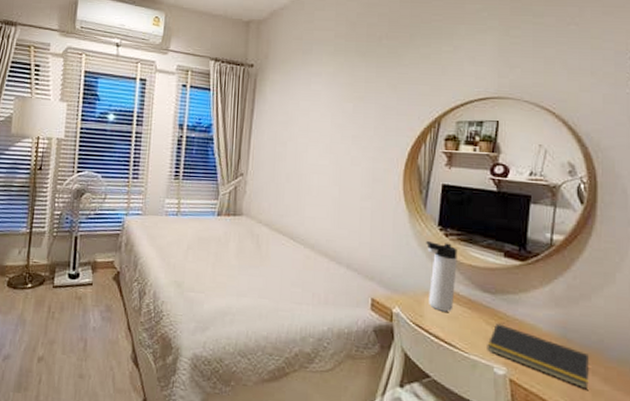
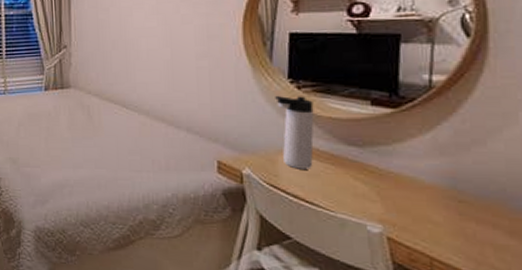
notepad: present [487,323,590,389] -> none [356,178,489,245]

